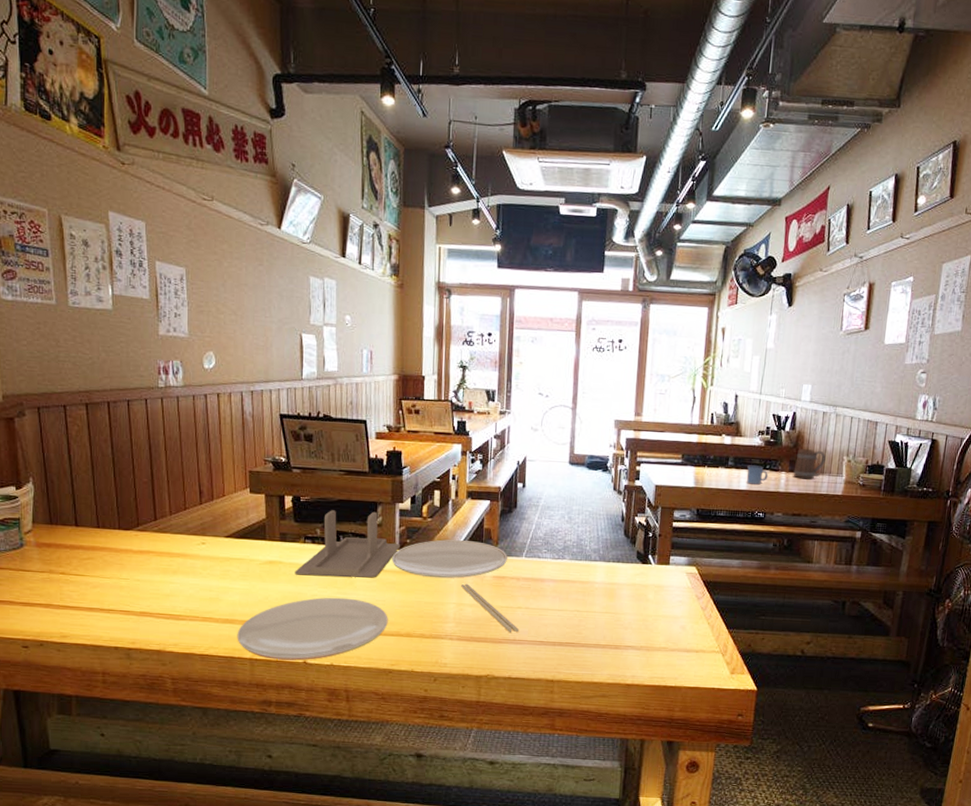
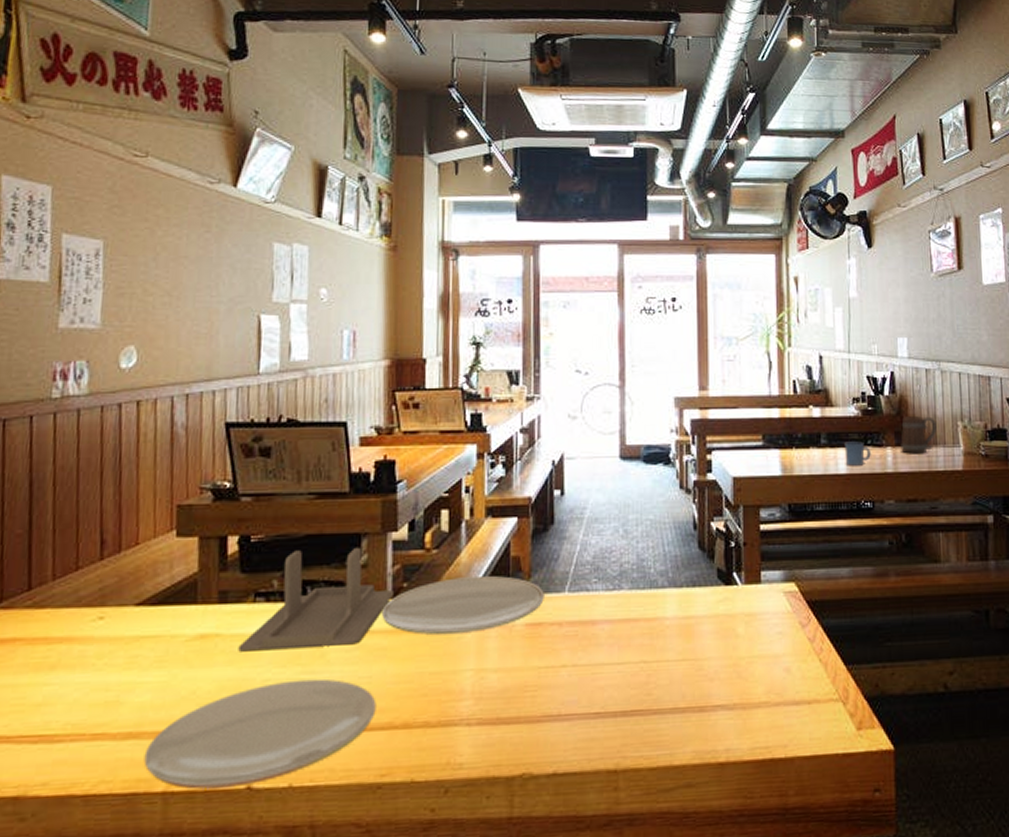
chopsticks: present [461,583,520,634] -> none [481,638,566,706]

